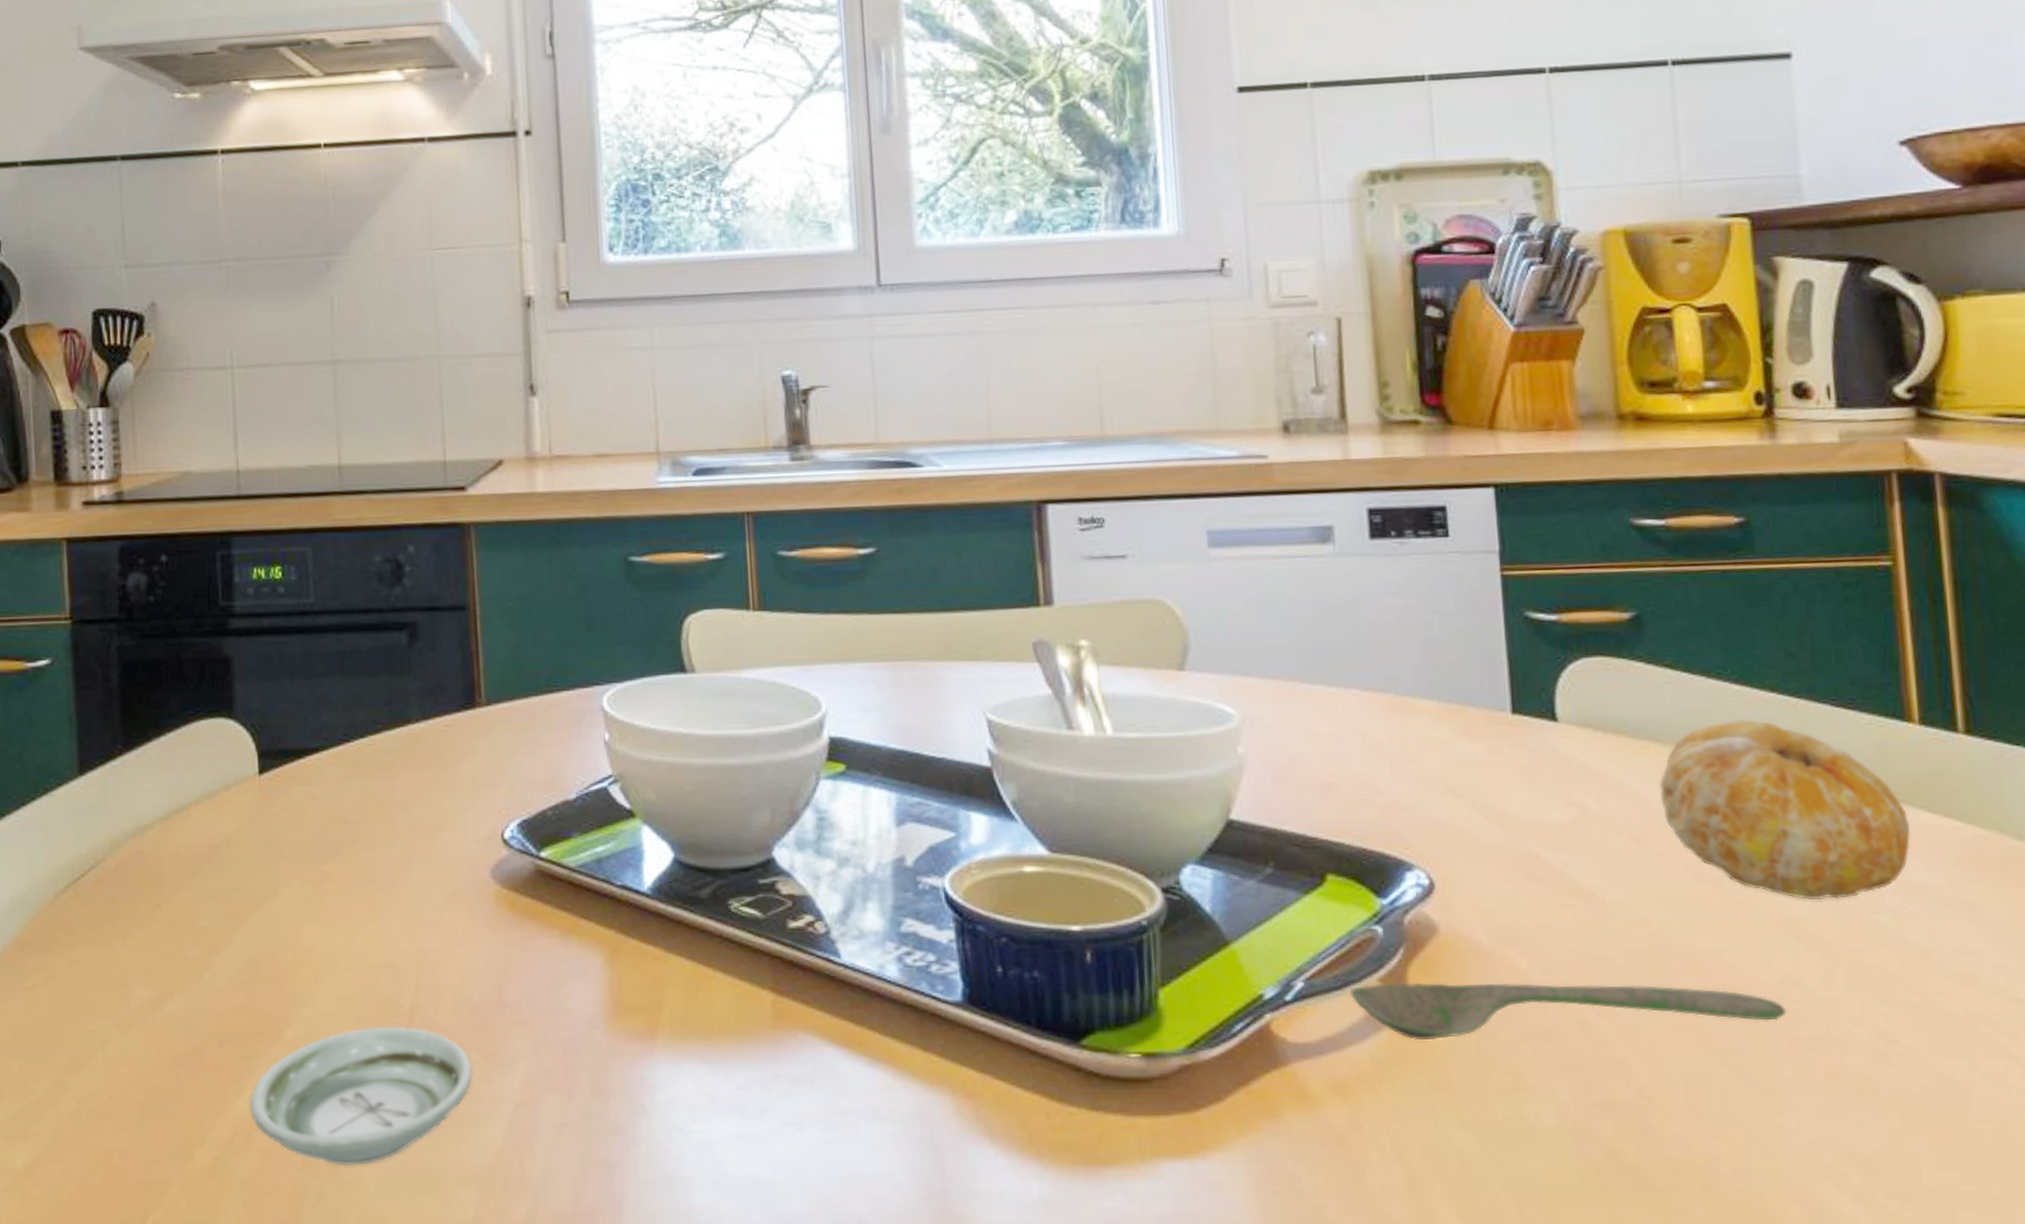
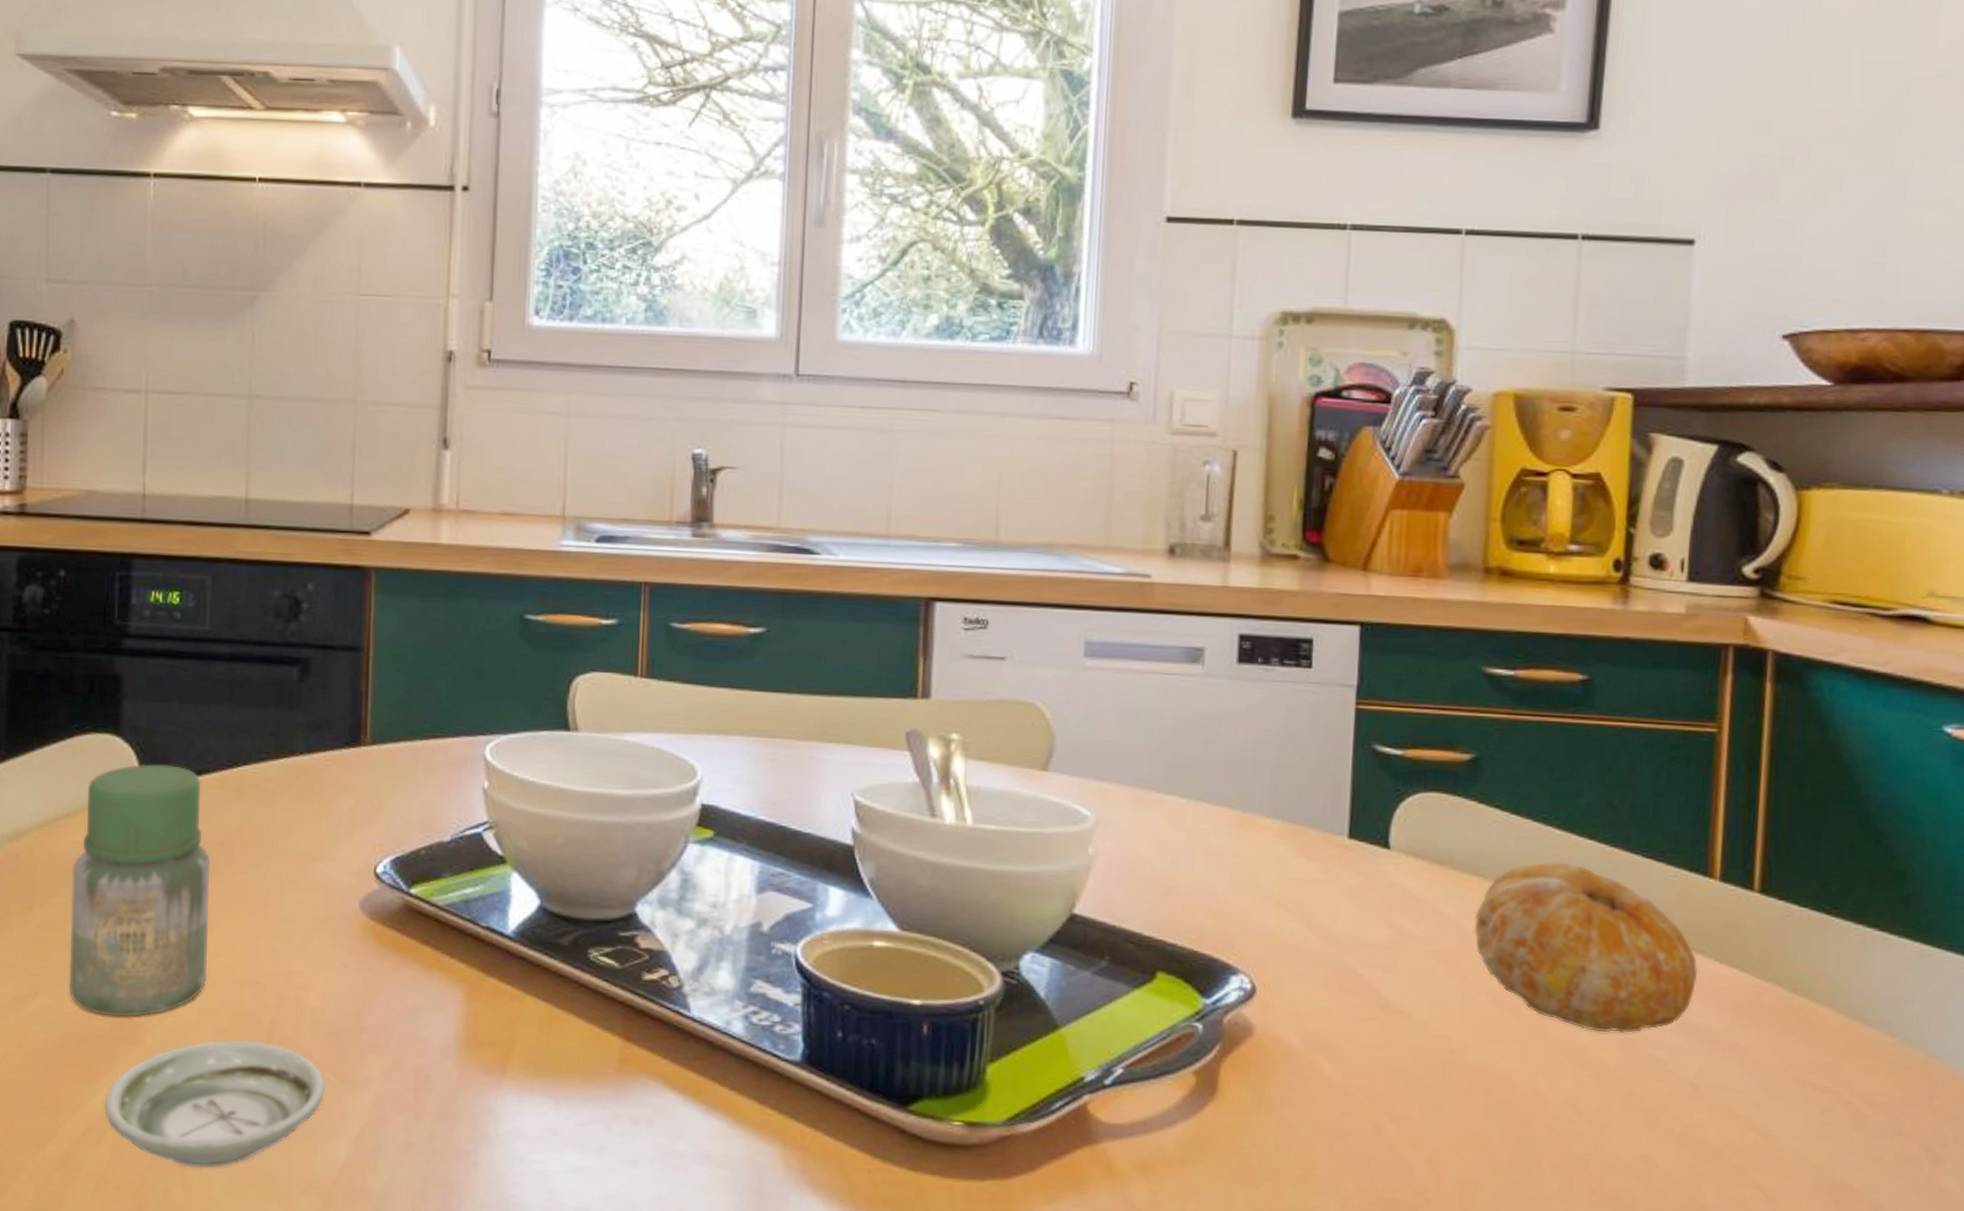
jar: none [198,744,343,1012] -> present [69,764,211,1017]
spoon: present [1350,982,1786,1041] -> none [1164,1075,1562,1138]

